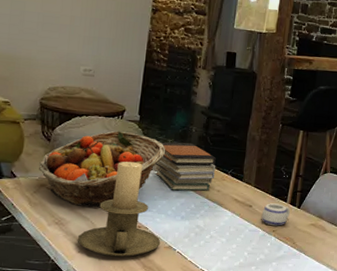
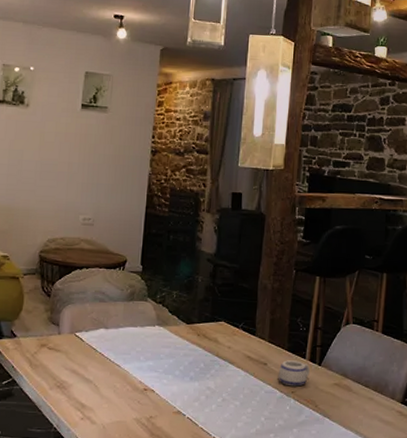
fruit basket: present [39,130,165,207] -> none [39,283,170,368]
candle holder: present [77,161,161,257] -> none [80,316,169,424]
book stack: present [154,142,216,191] -> none [159,293,226,348]

